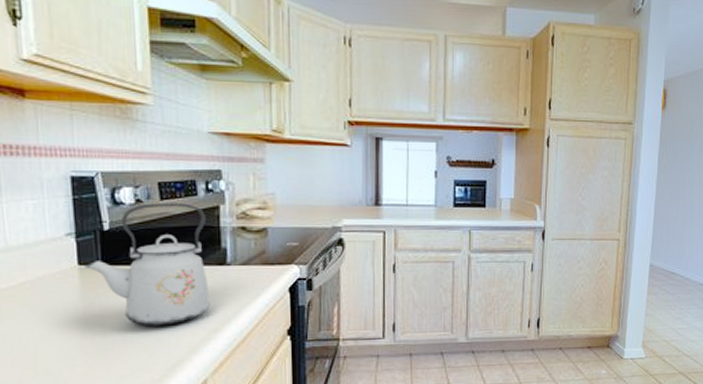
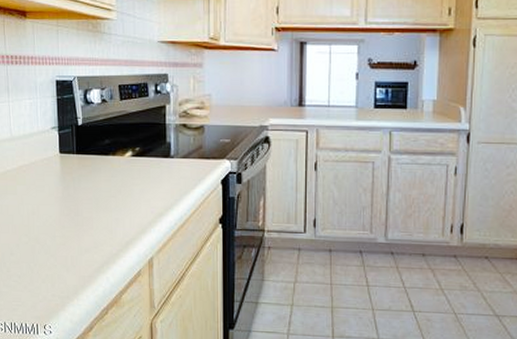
kettle: present [84,203,210,326] -> none [64,102,157,208]

